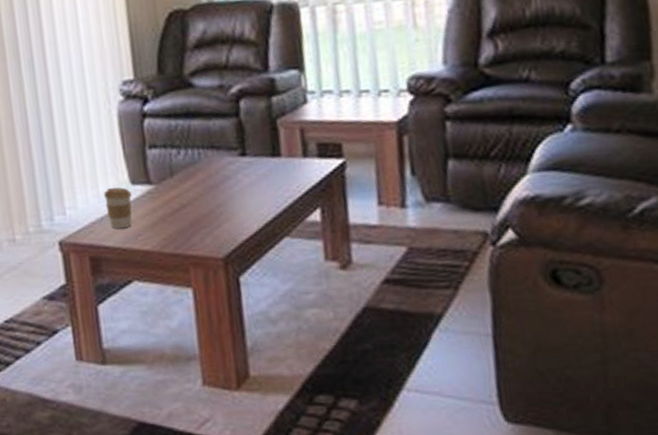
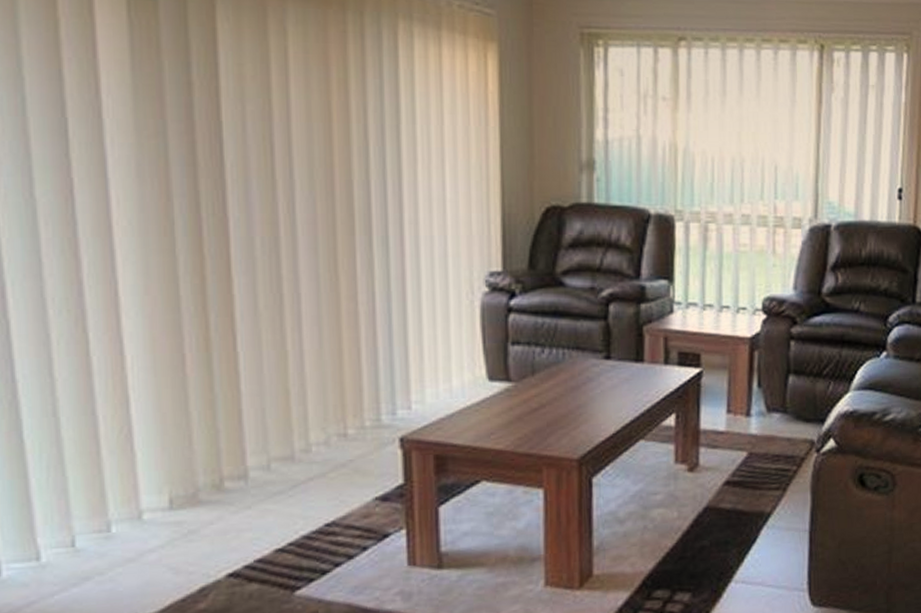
coffee cup: present [103,187,133,229] -> none [456,383,489,427]

